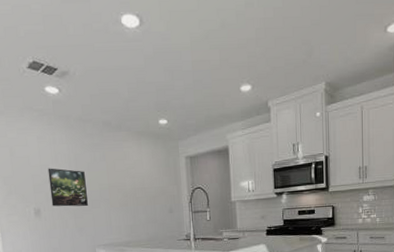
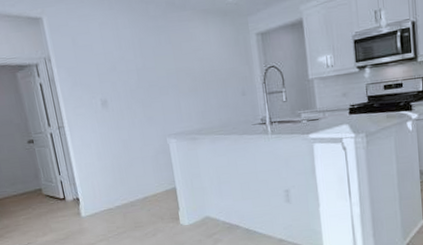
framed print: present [47,168,88,207] -> none [111,55,156,96]

